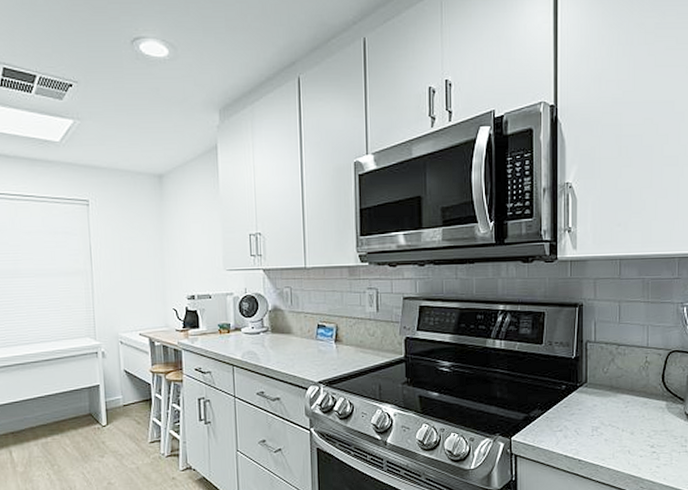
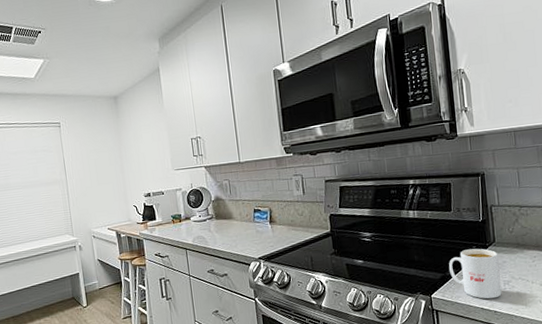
mug: none [534,388,589,446] -> present [449,248,502,299]

